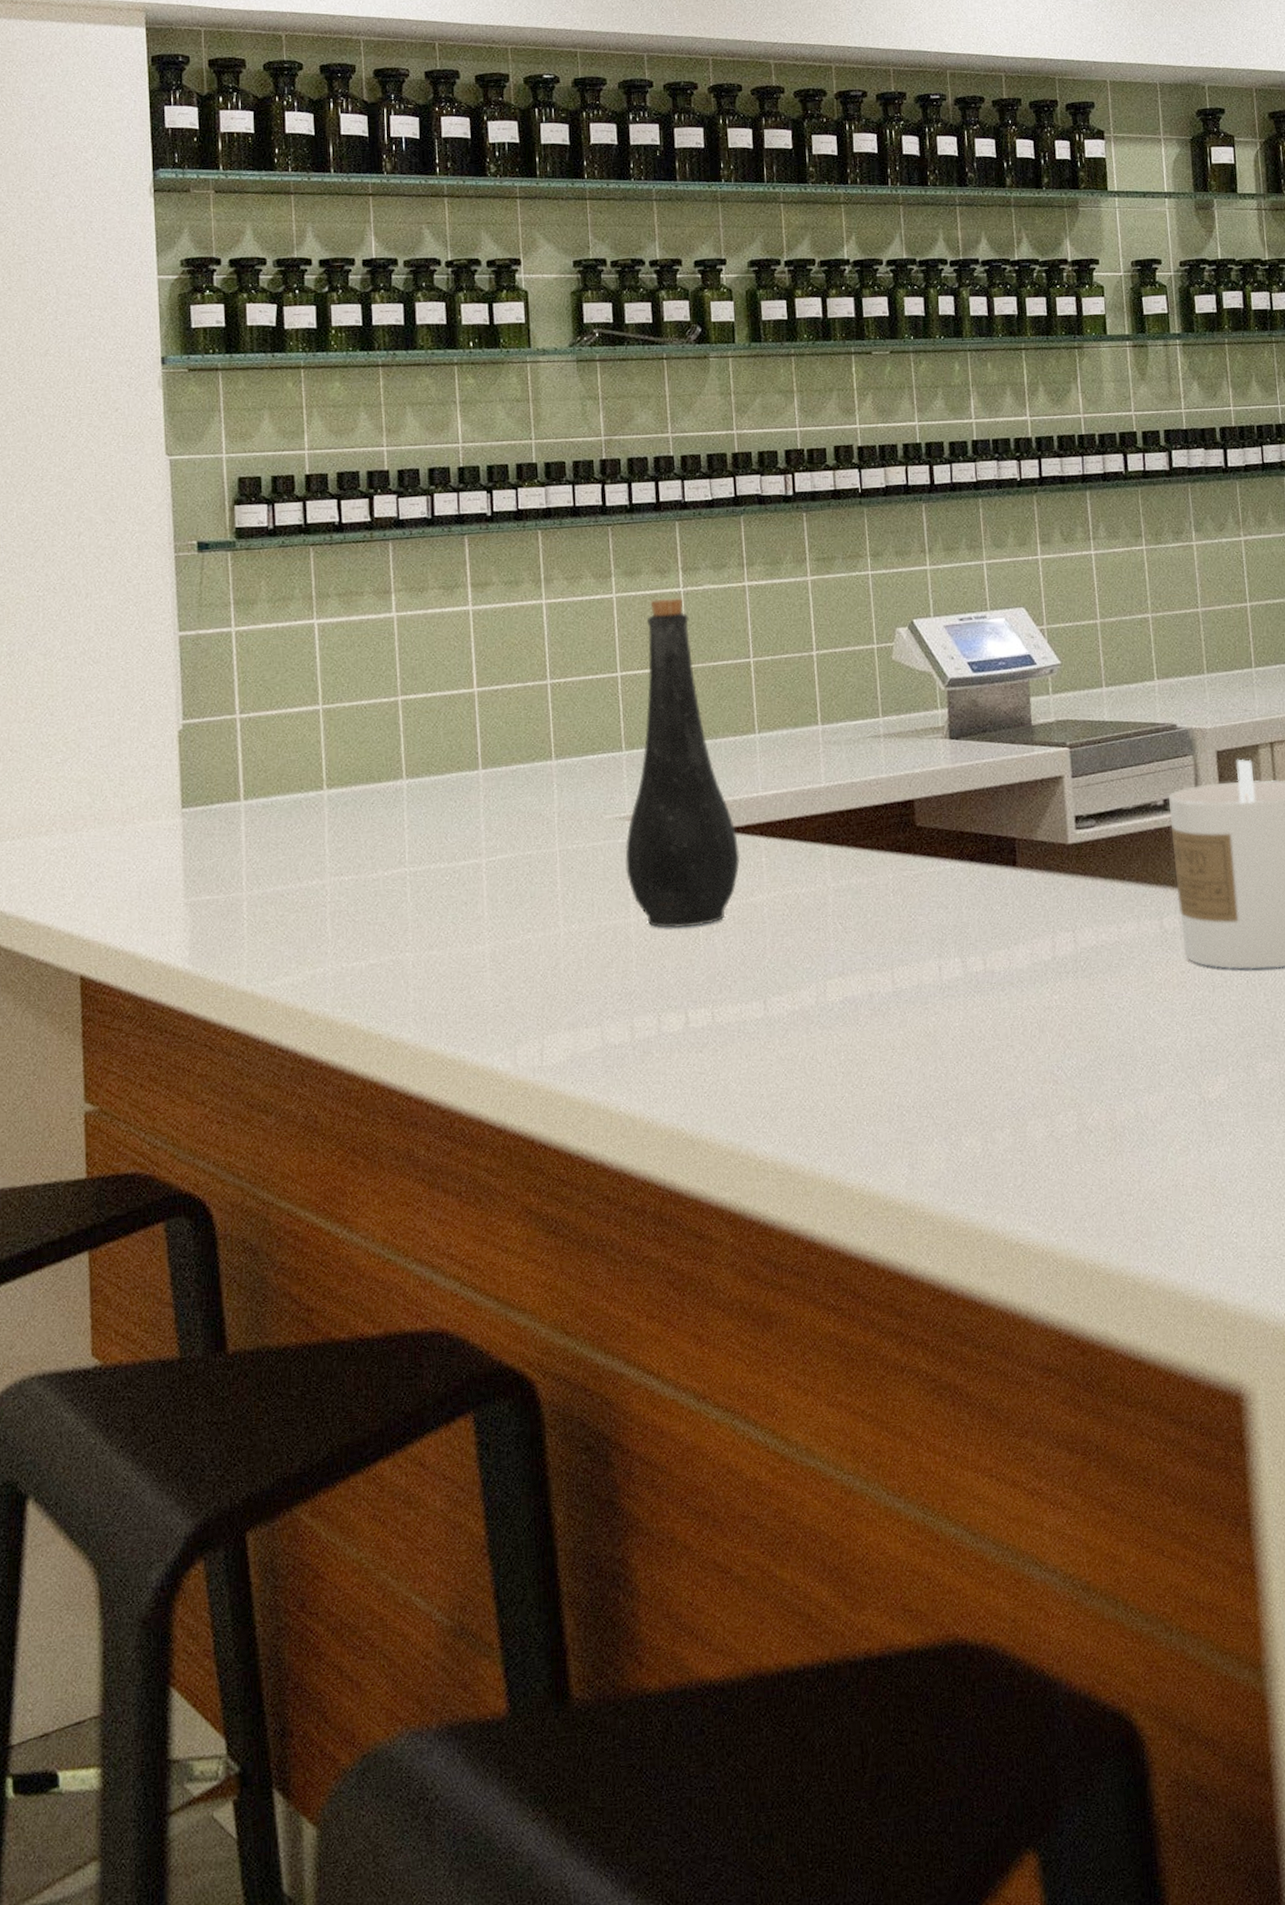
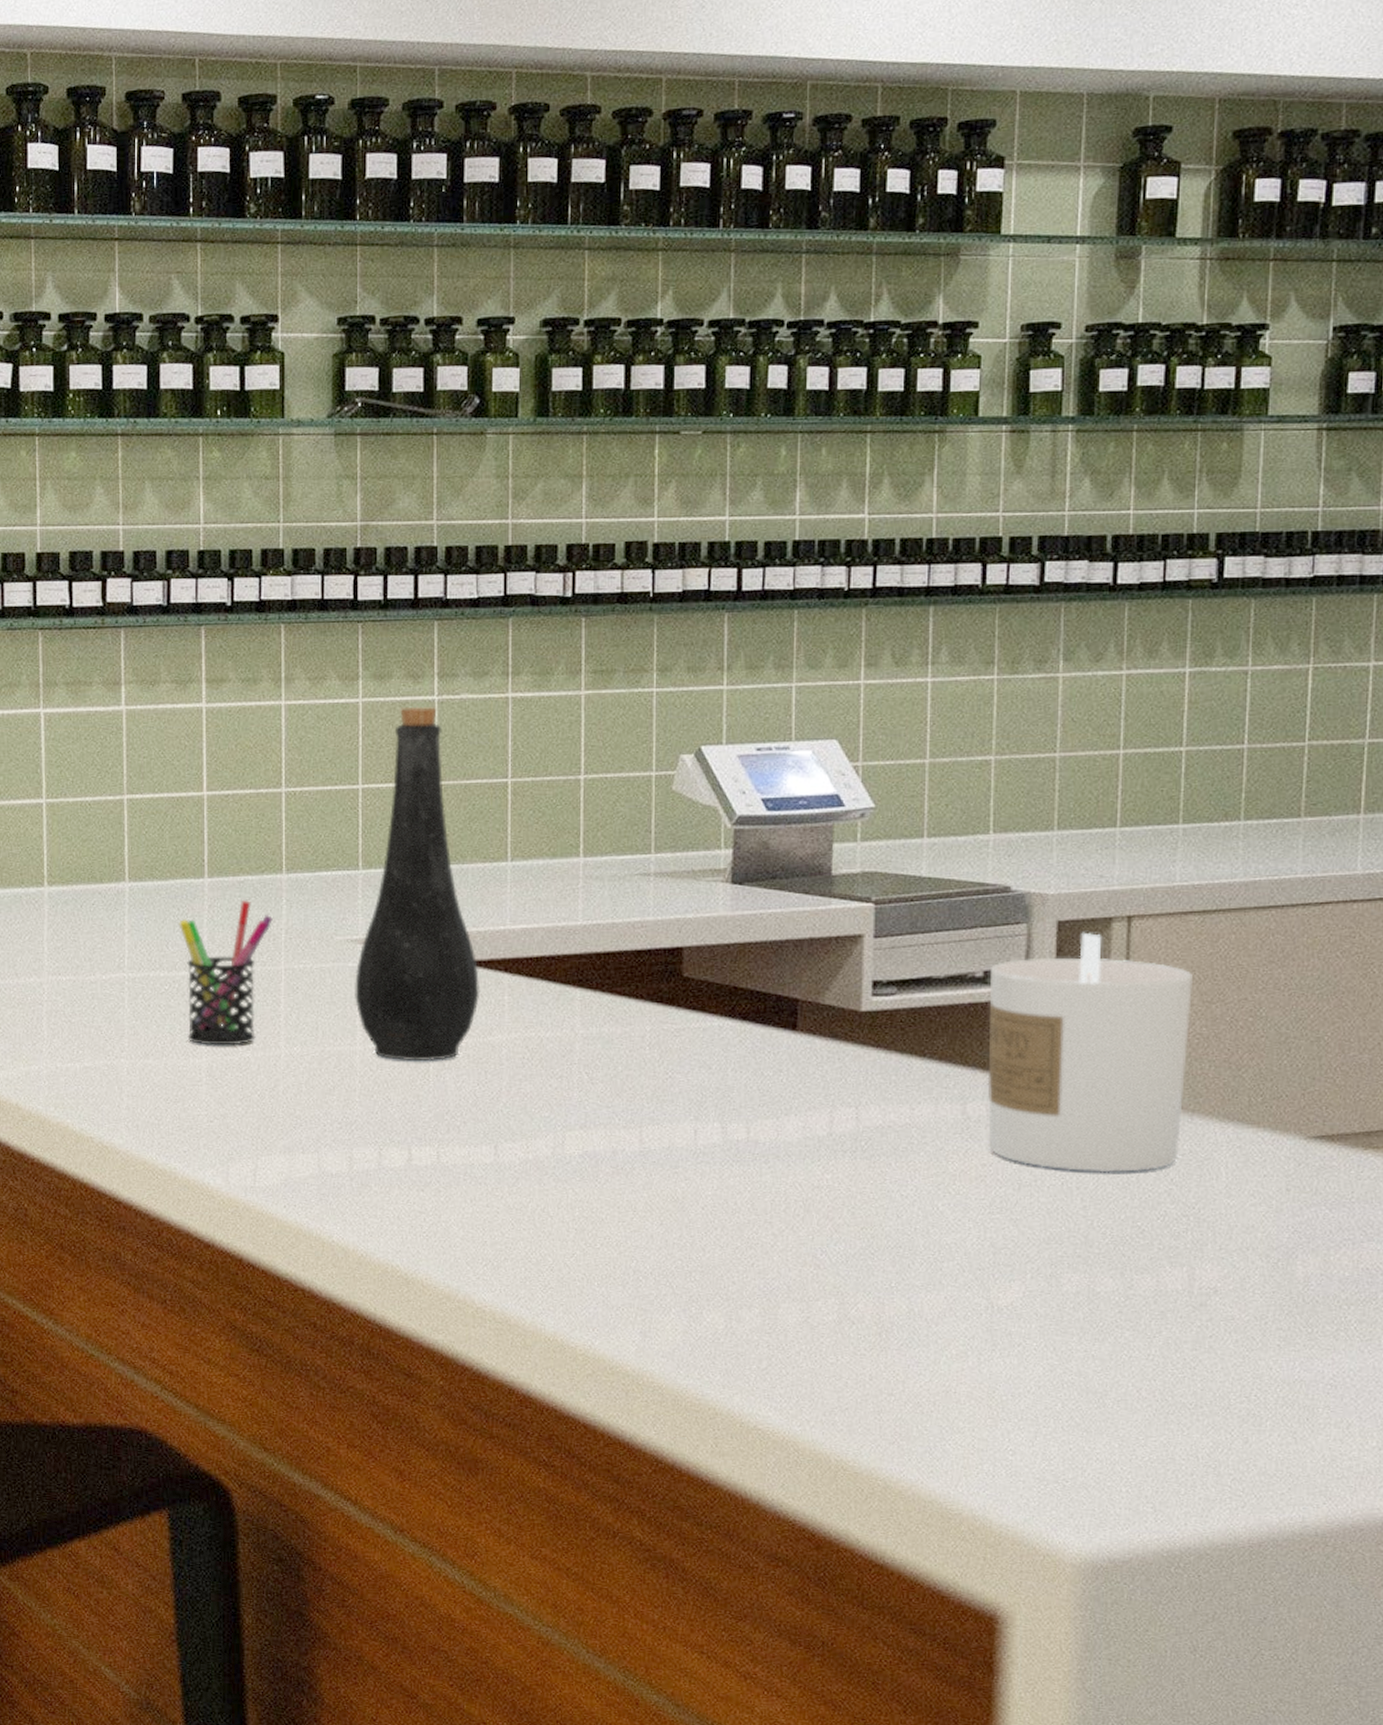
pen holder: none [456,787,545,931] -> present [179,899,273,1046]

